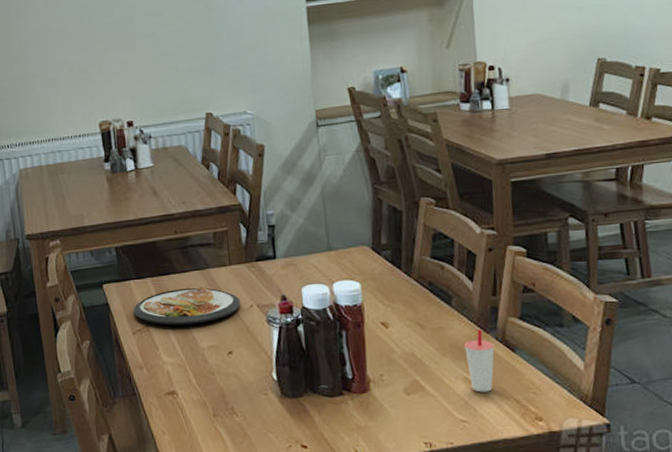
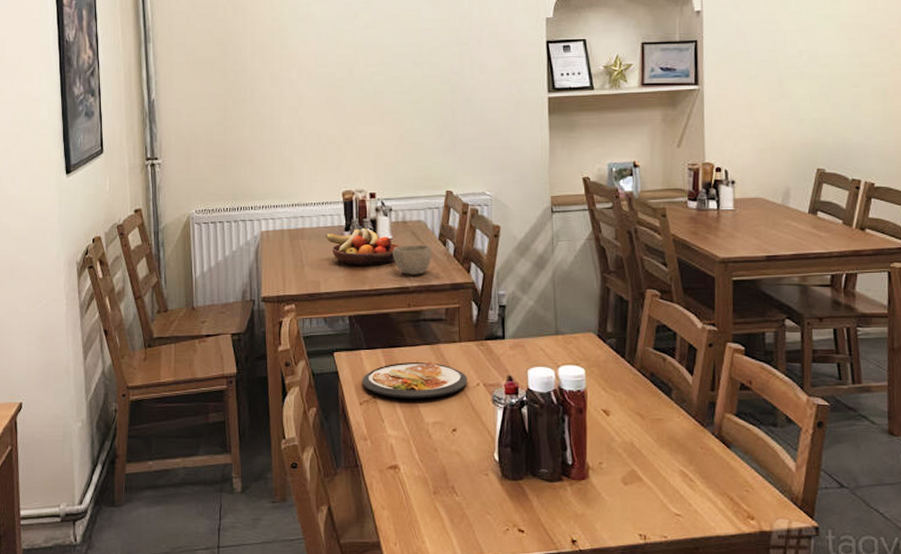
fruit bowl: none [85,157,163,196] -> present [325,228,401,265]
bowl: none [155,169,196,202] -> present [393,244,432,275]
cup: present [463,329,495,393] -> none [681,423,711,487]

